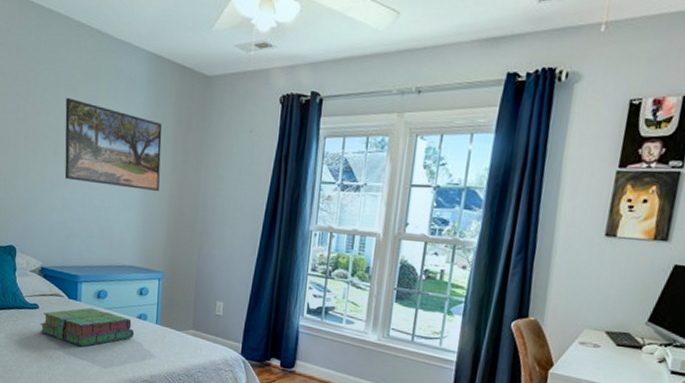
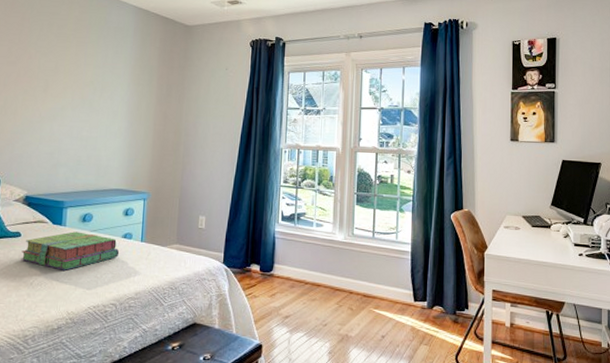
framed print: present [64,97,163,191] -> none [54,43,148,121]

